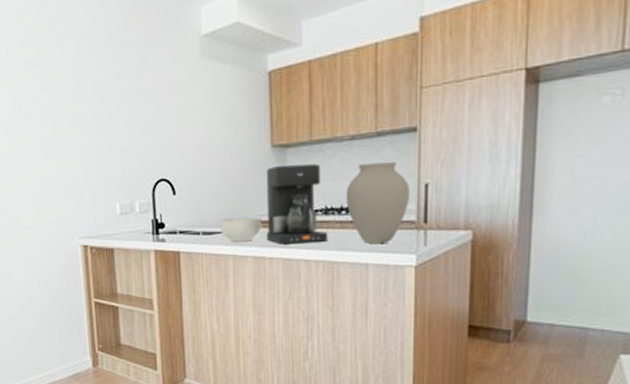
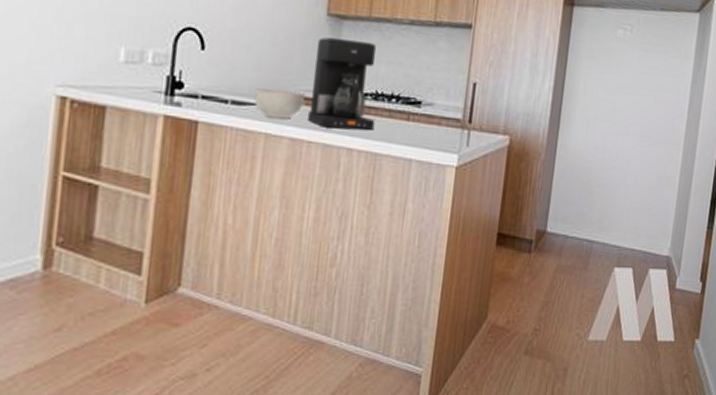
vase: present [345,161,409,243] -> none [397,52,460,139]

